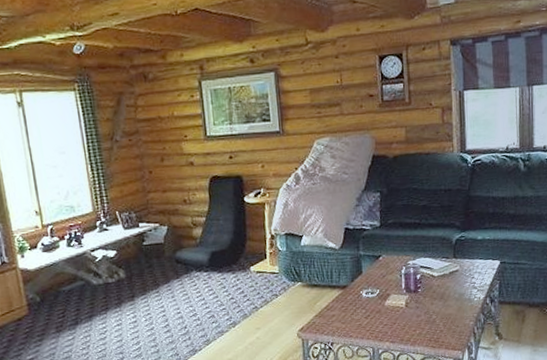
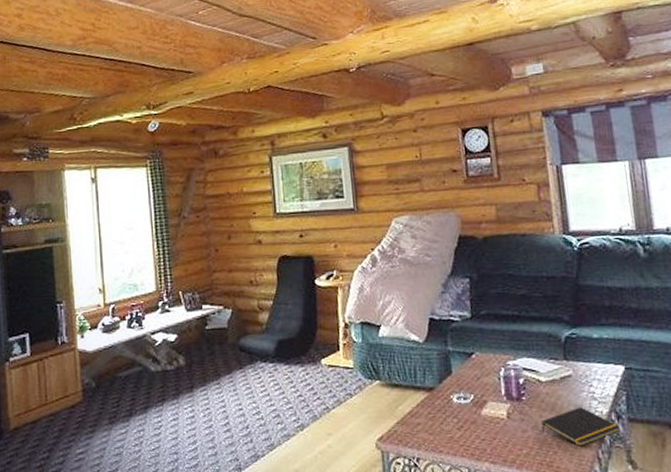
notepad: none [432,294,492,325] -> present [541,406,620,446]

